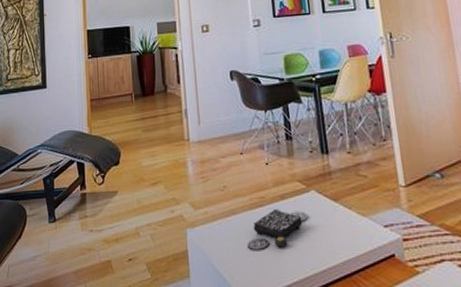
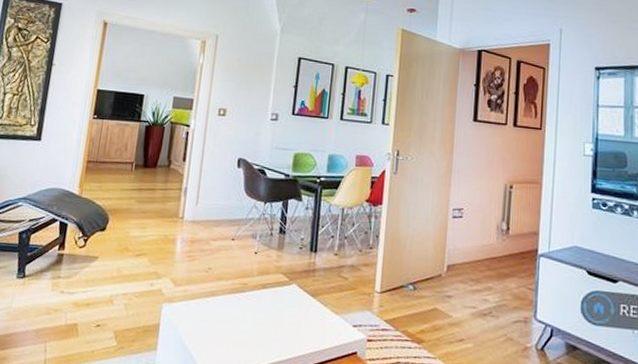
board game: present [247,208,308,251] -> none [221,296,285,334]

